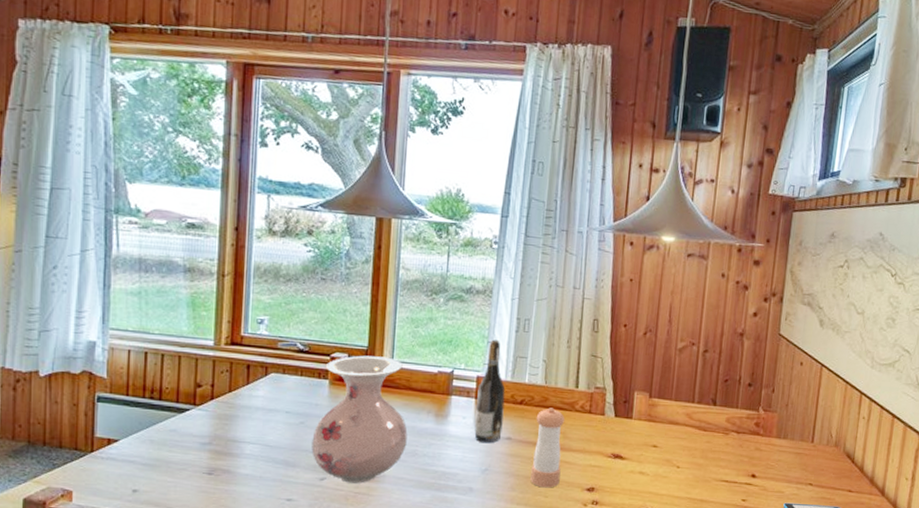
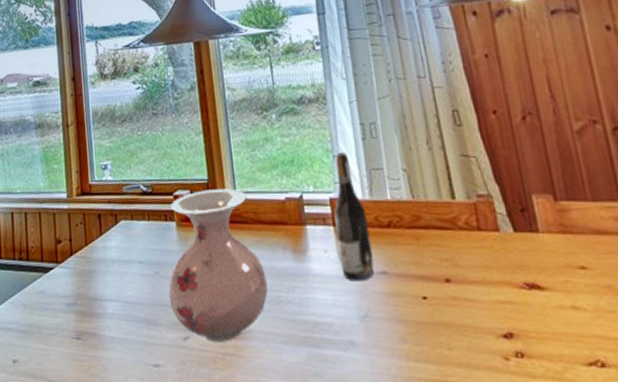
pepper shaker: present [530,407,564,488] -> none [411,228,464,337]

